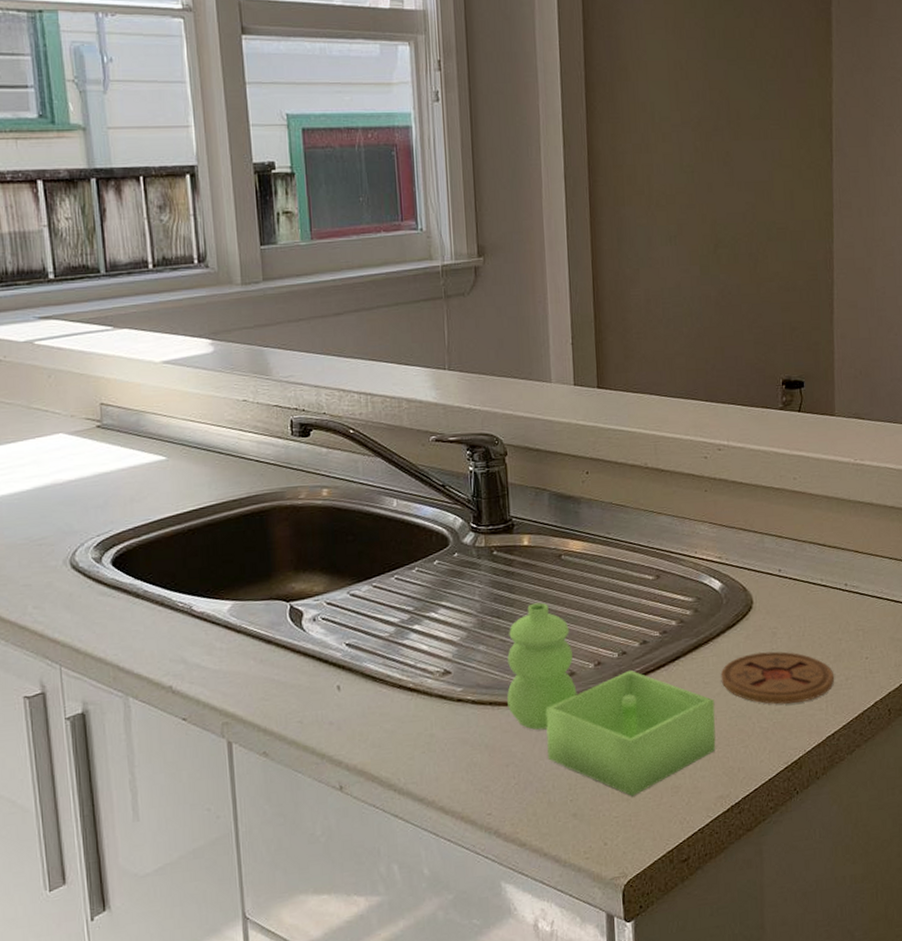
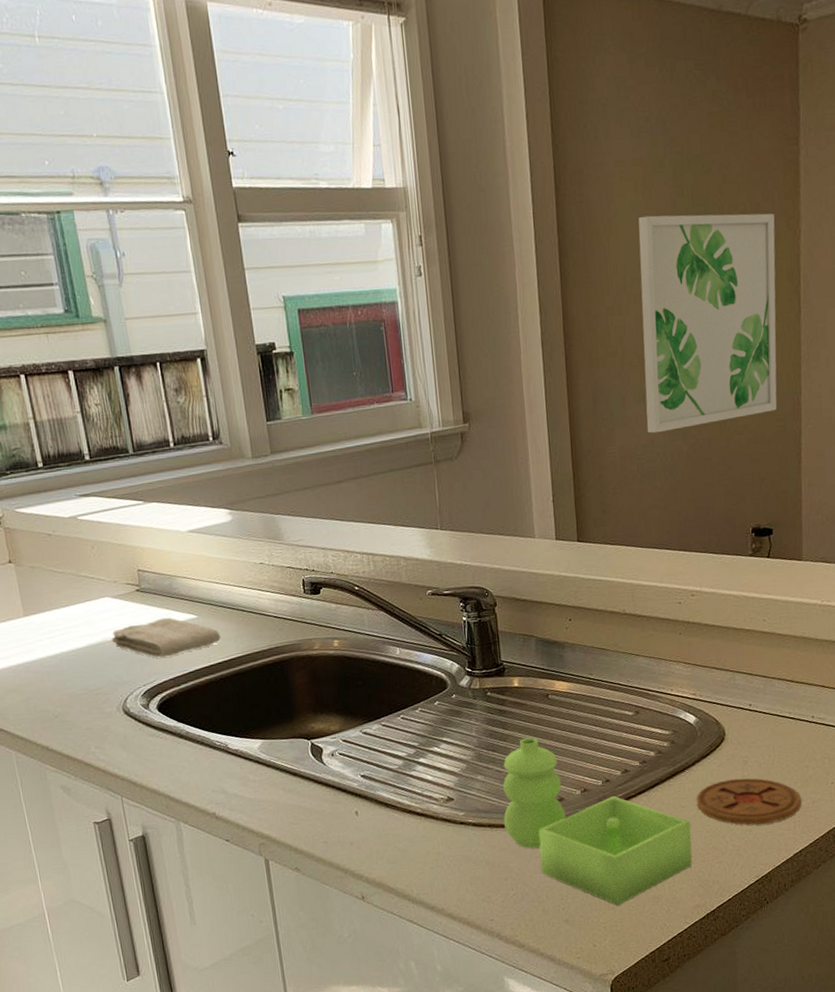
washcloth: none [62,458,192,504] -> present [111,617,221,658]
wall art: none [668,55,809,277] -> present [638,213,777,434]

